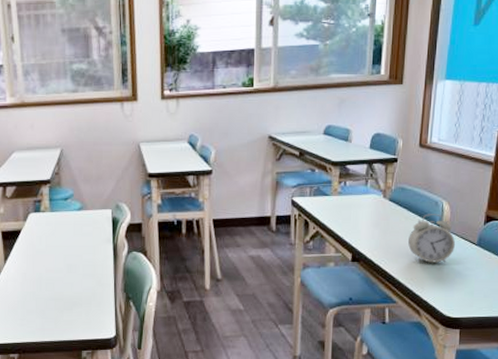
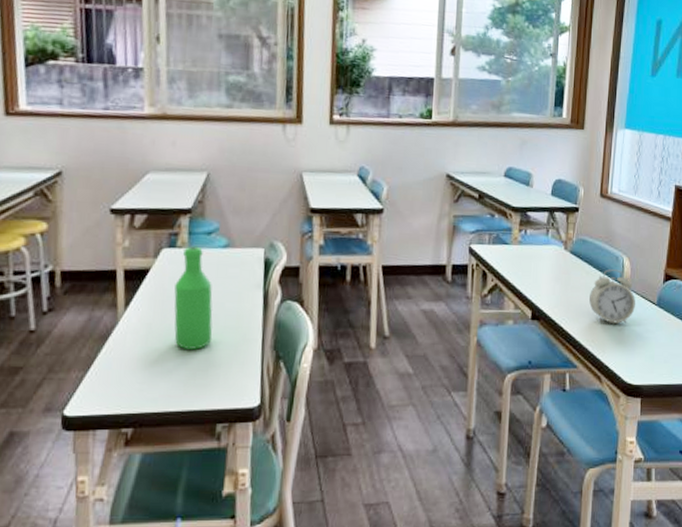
bottle: none [42,210,74,293] -> present [174,246,213,350]

